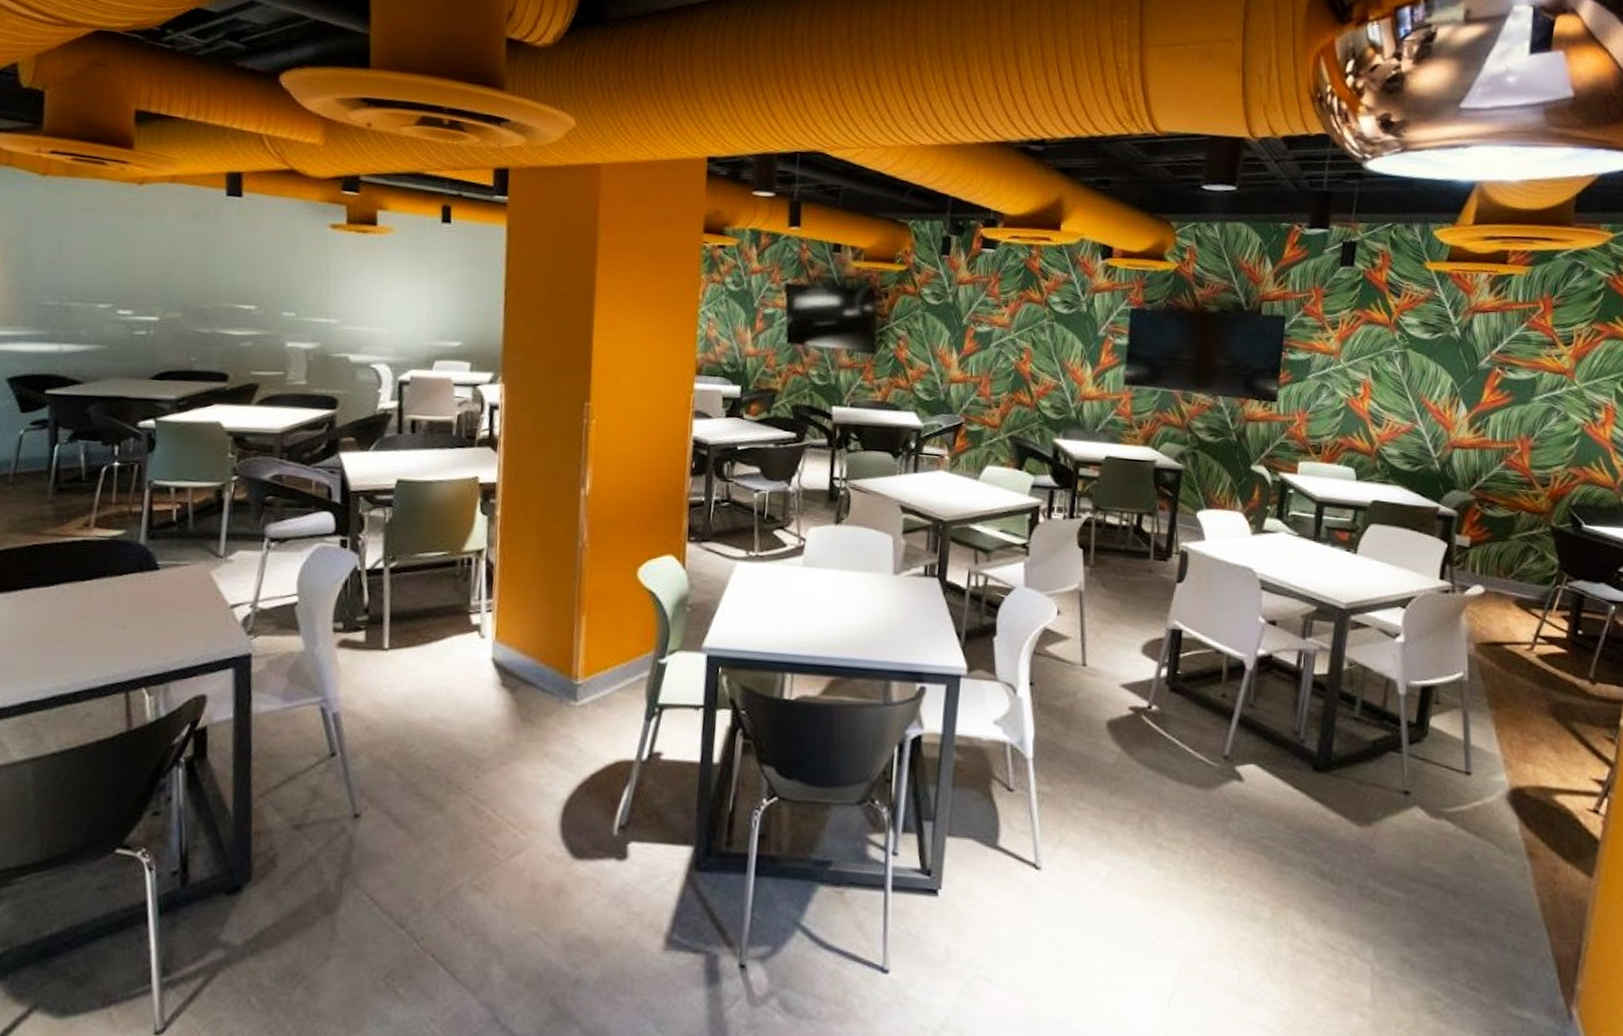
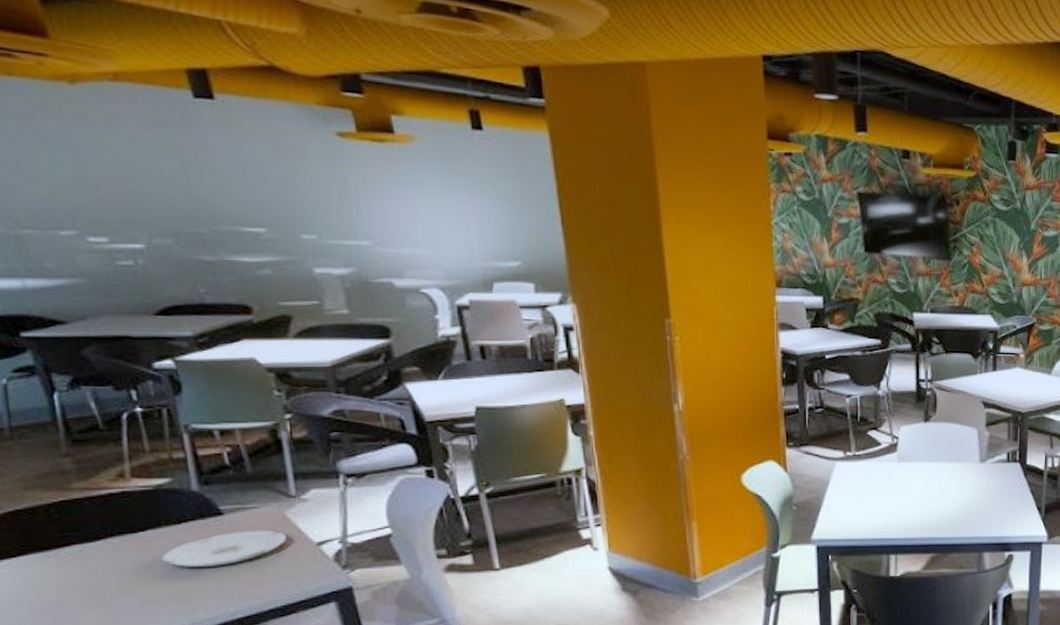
plate: none [97,587,207,621] -> present [161,530,287,567]

